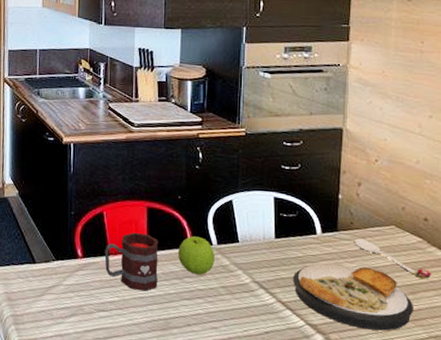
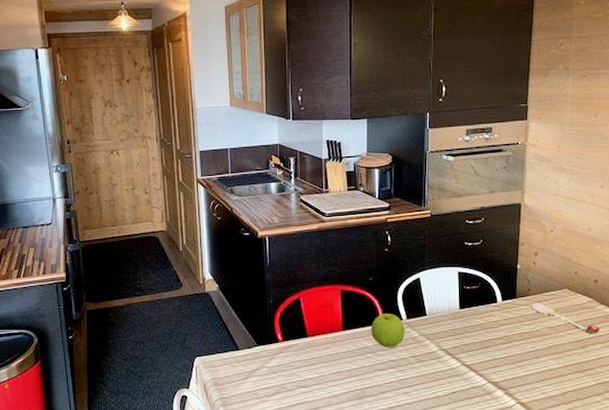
mug: present [104,232,159,291] -> none [303,314,353,366]
plate: present [293,263,413,331] -> none [476,328,583,382]

